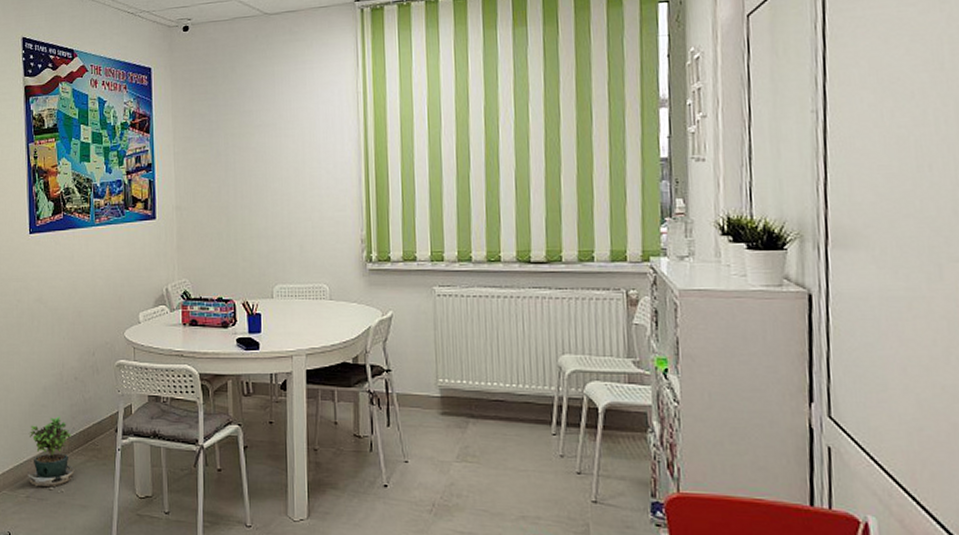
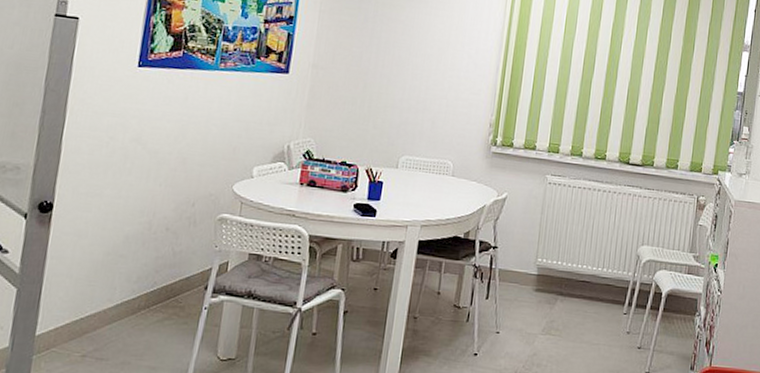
potted plant: present [28,416,75,492] -> none [88,268,152,352]

